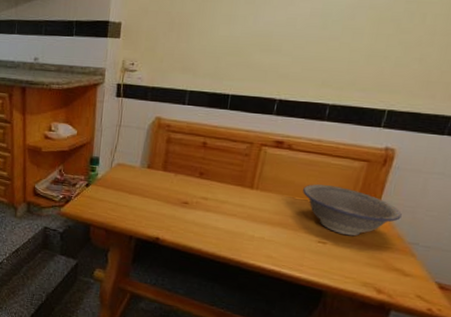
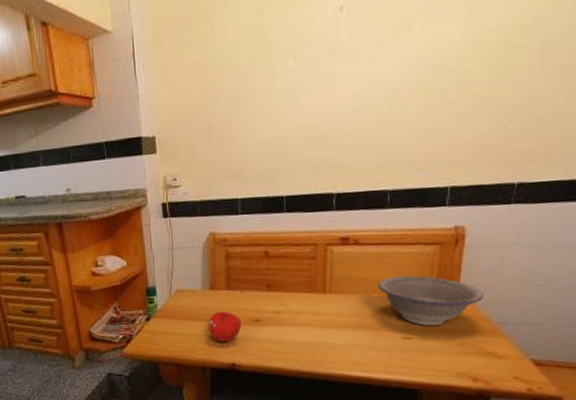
fruit: none [140,188,171,218] -> present [208,311,242,342]

